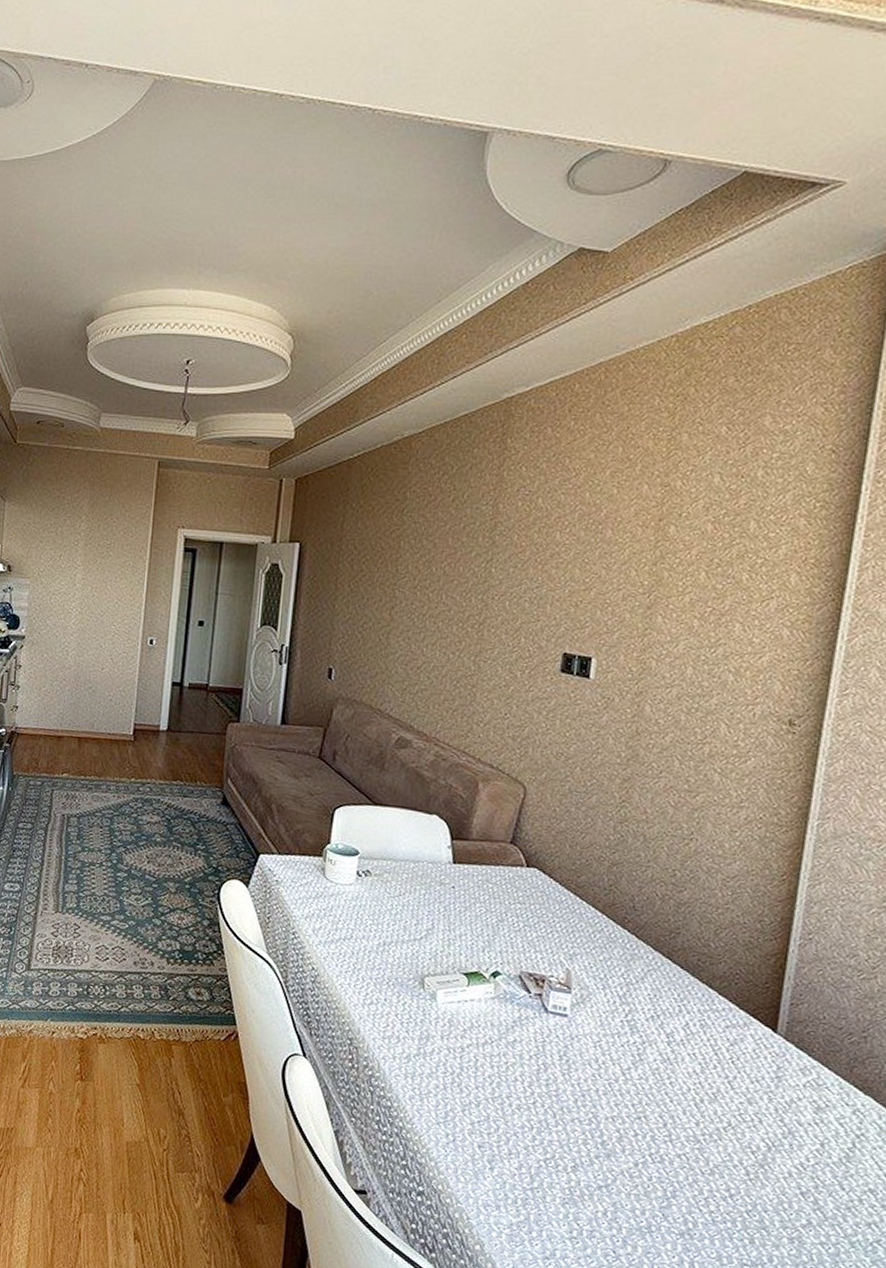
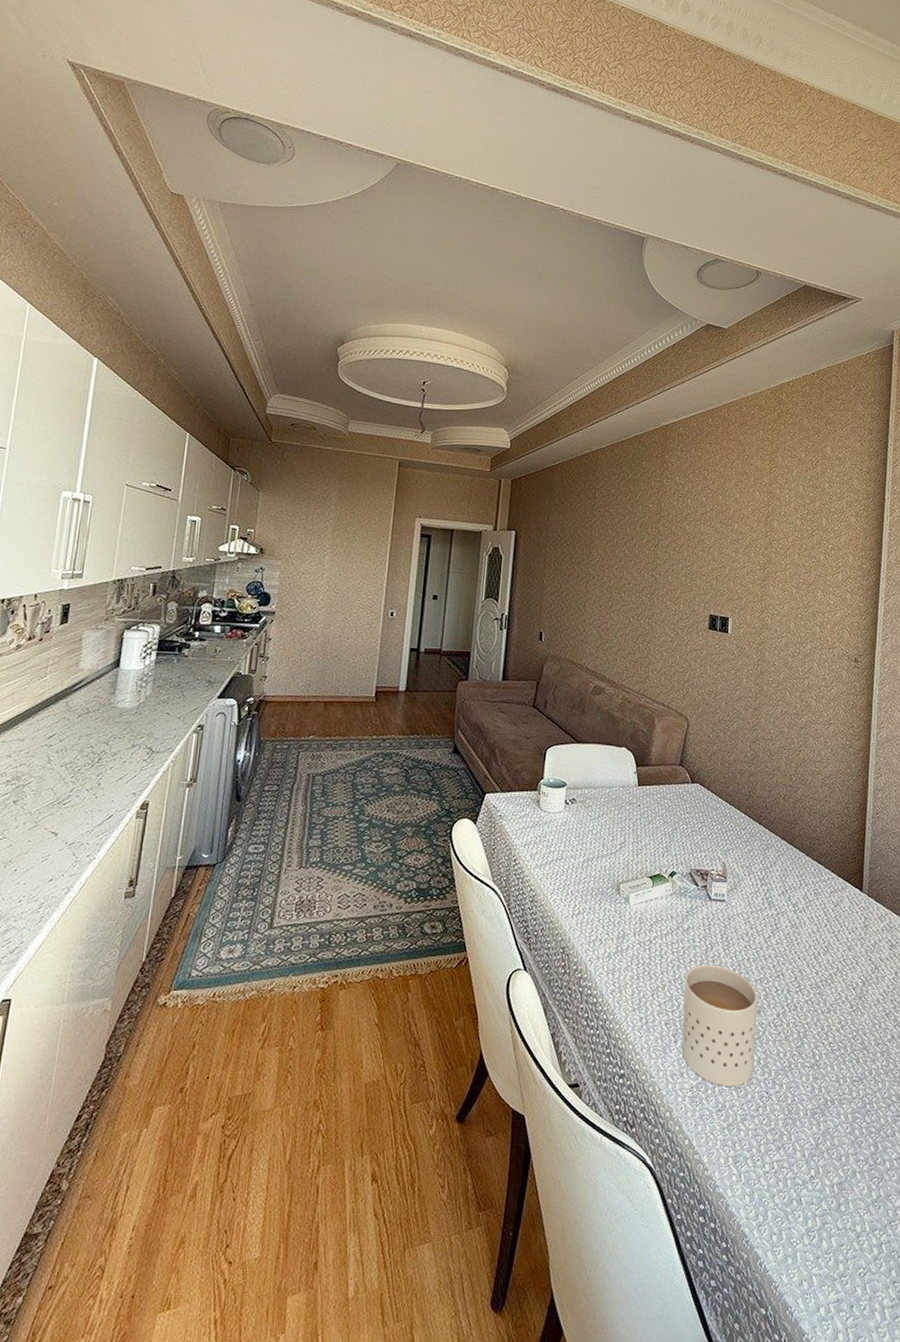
mug: none [498,1086,608,1237] -> present [681,964,758,1086]

